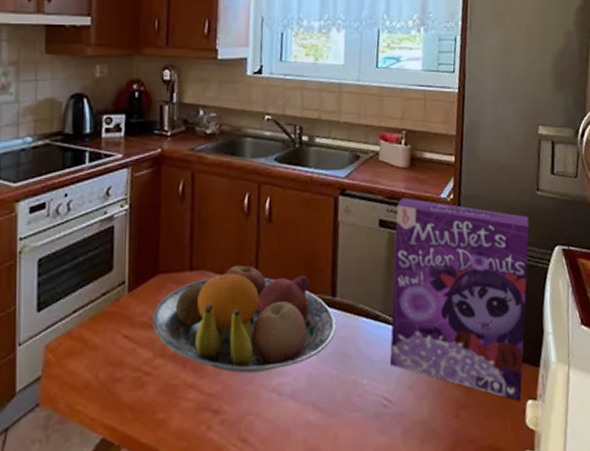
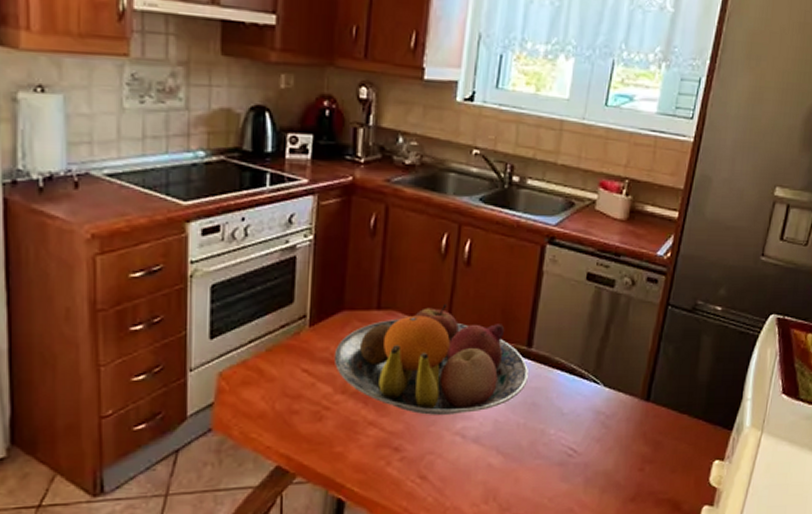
cereal box: present [389,198,530,401] -> none [580,252,748,461]

